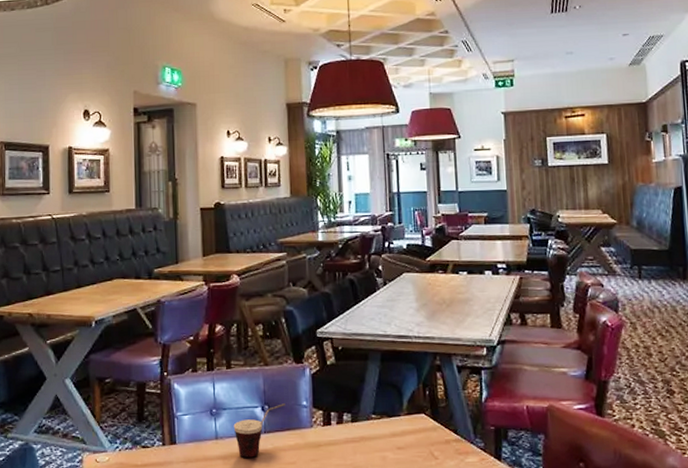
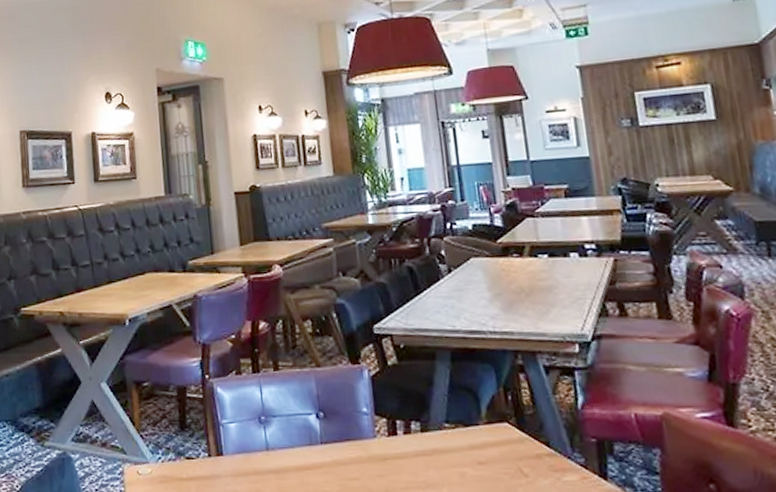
cup: present [233,403,286,458] -> none [285,410,343,472]

